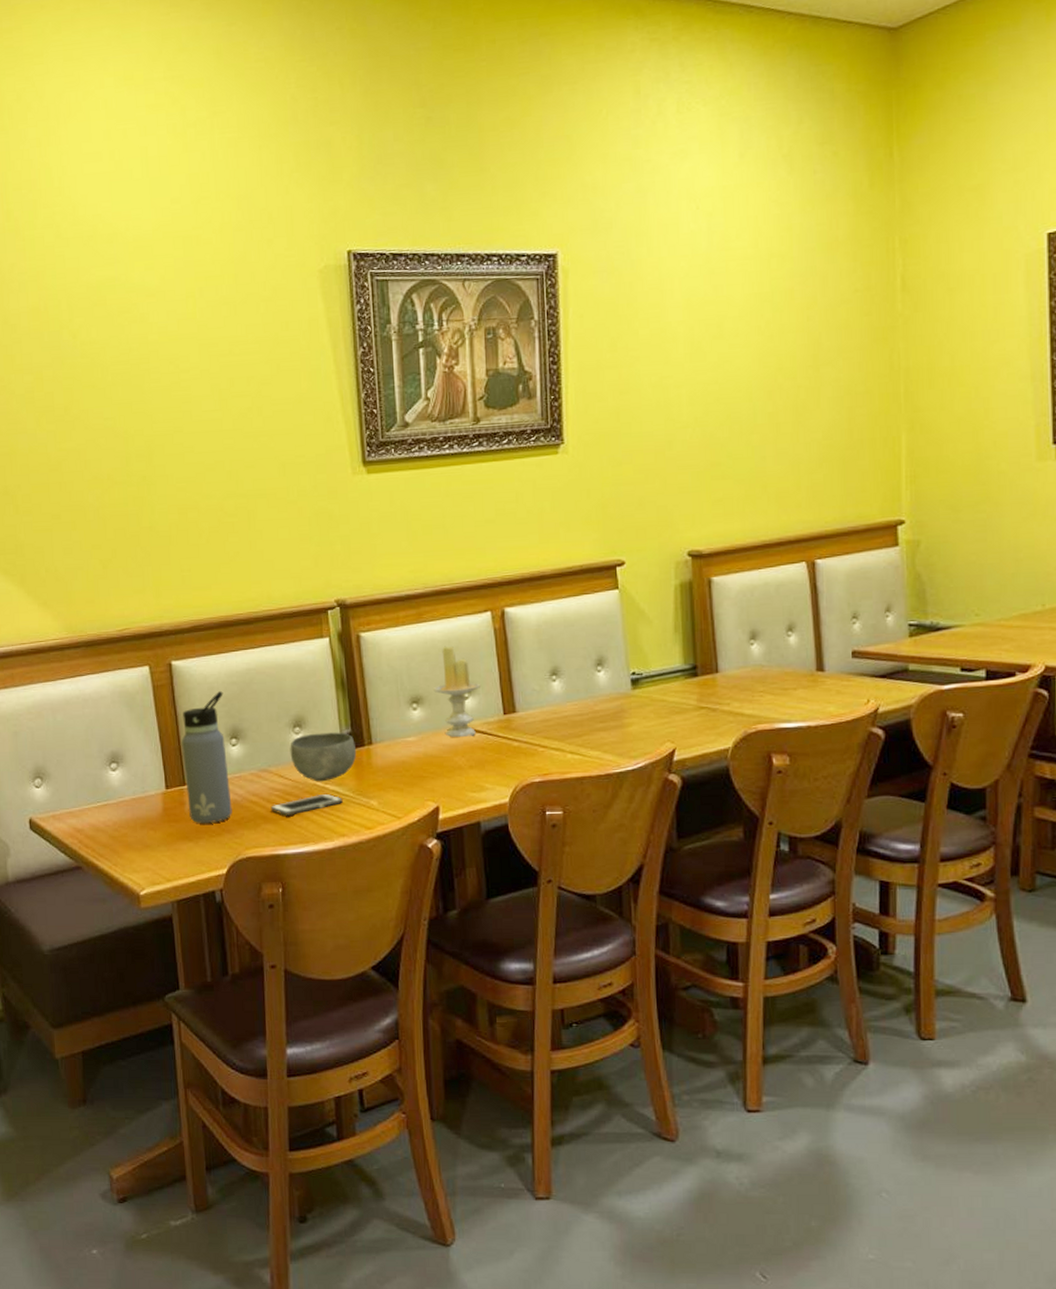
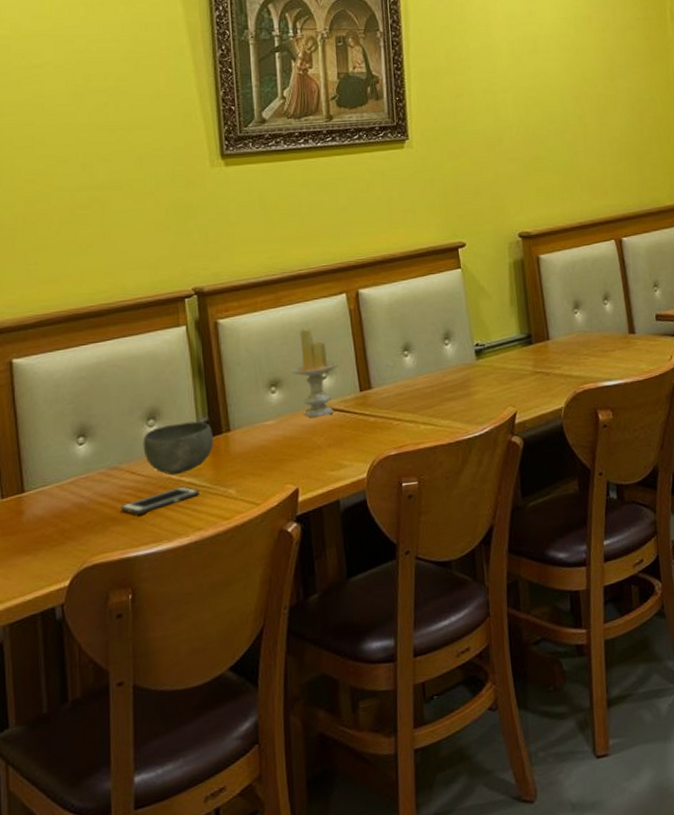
water bottle: present [182,690,232,823] -> none [21,386,77,533]

